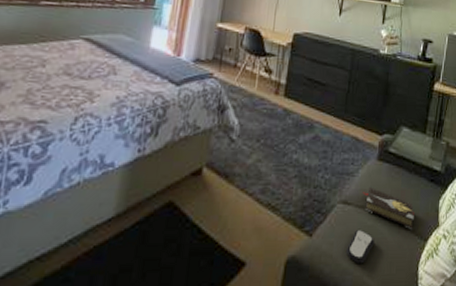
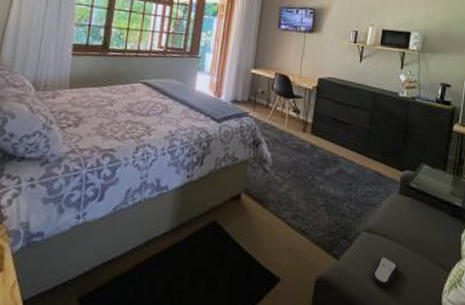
hardback book: present [362,187,414,230] -> none [385,219,437,261]

